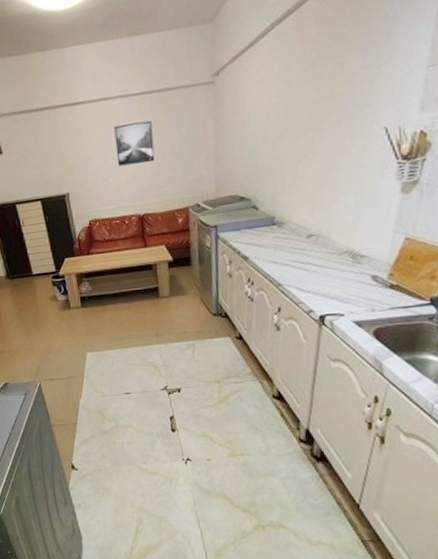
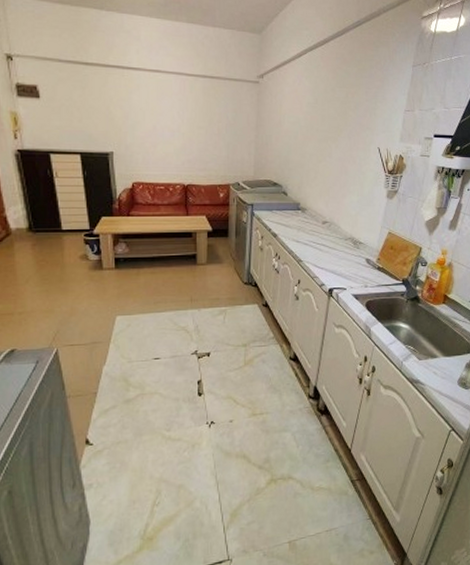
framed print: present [114,120,155,167] -> none [166,98,203,138]

